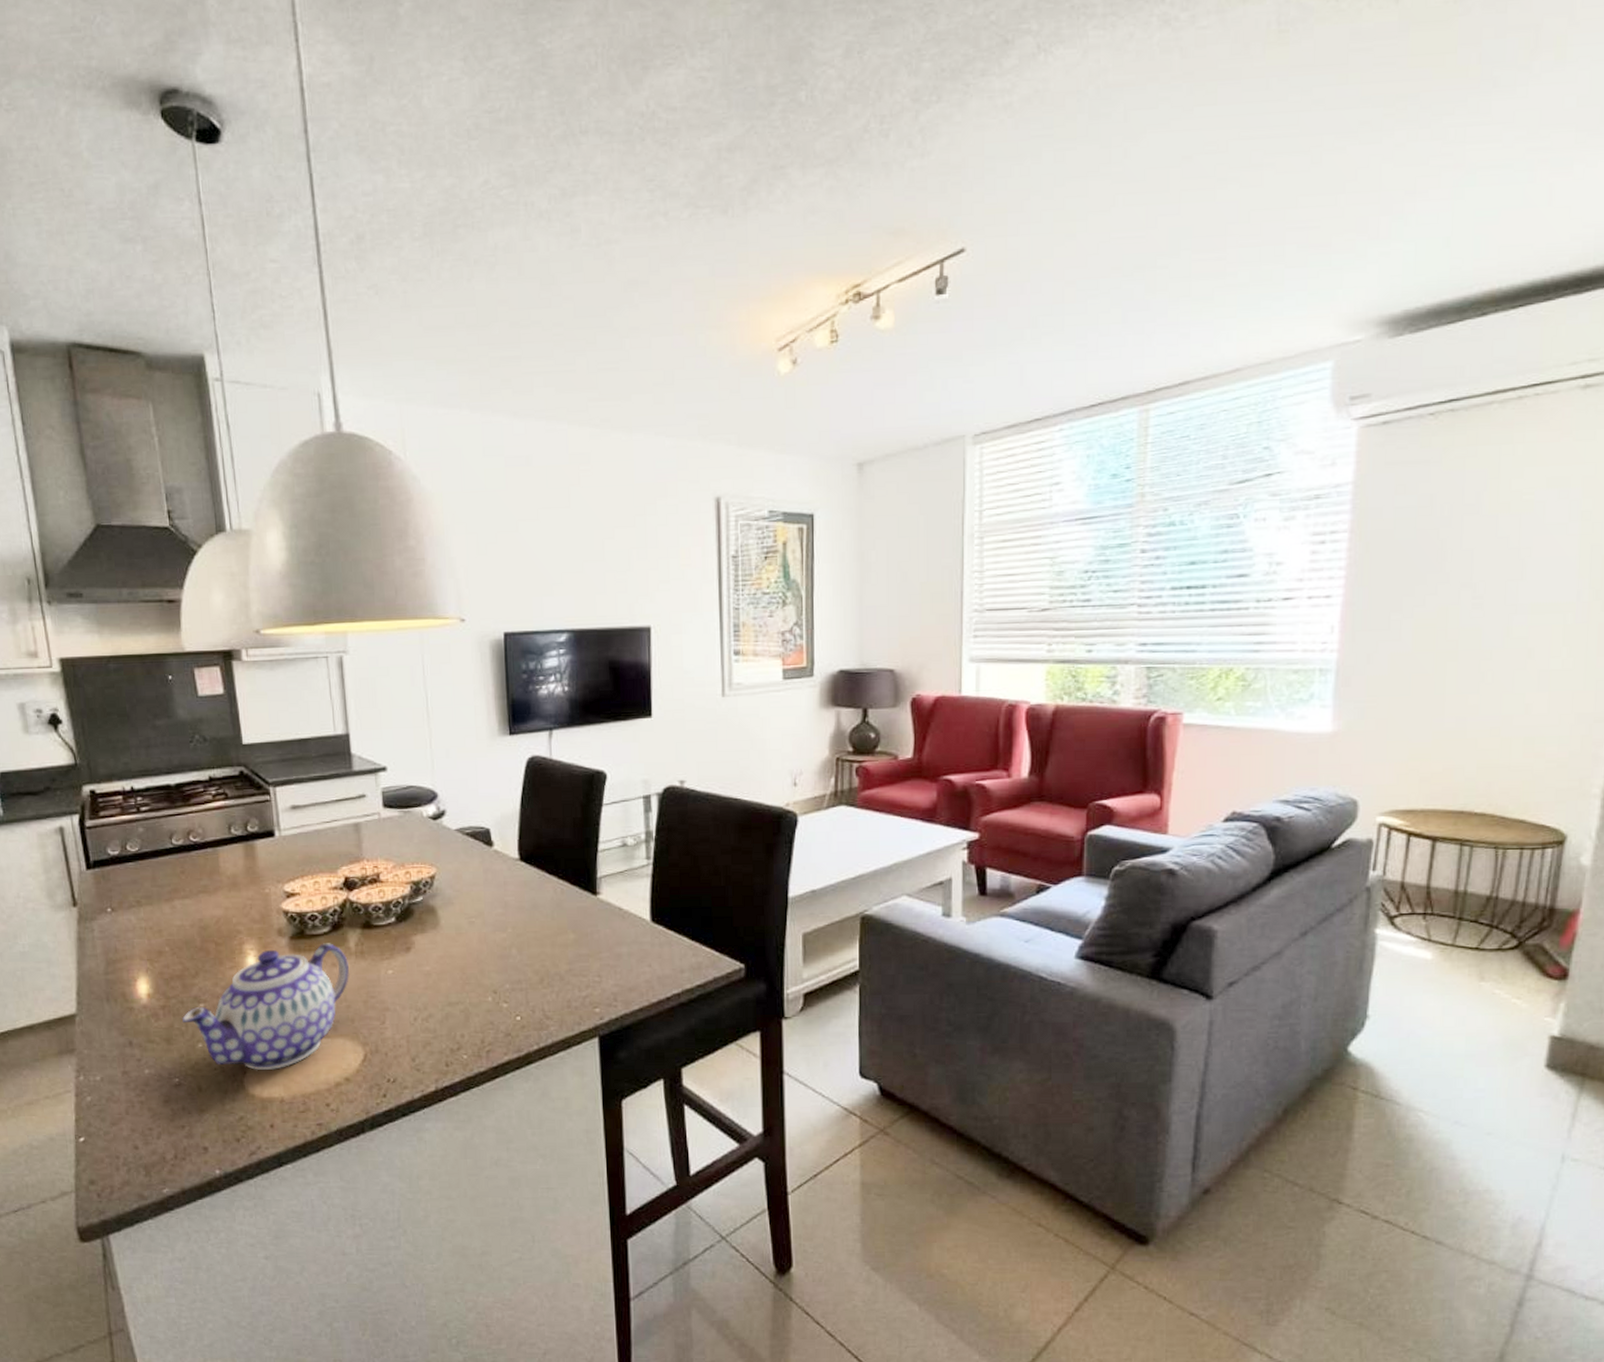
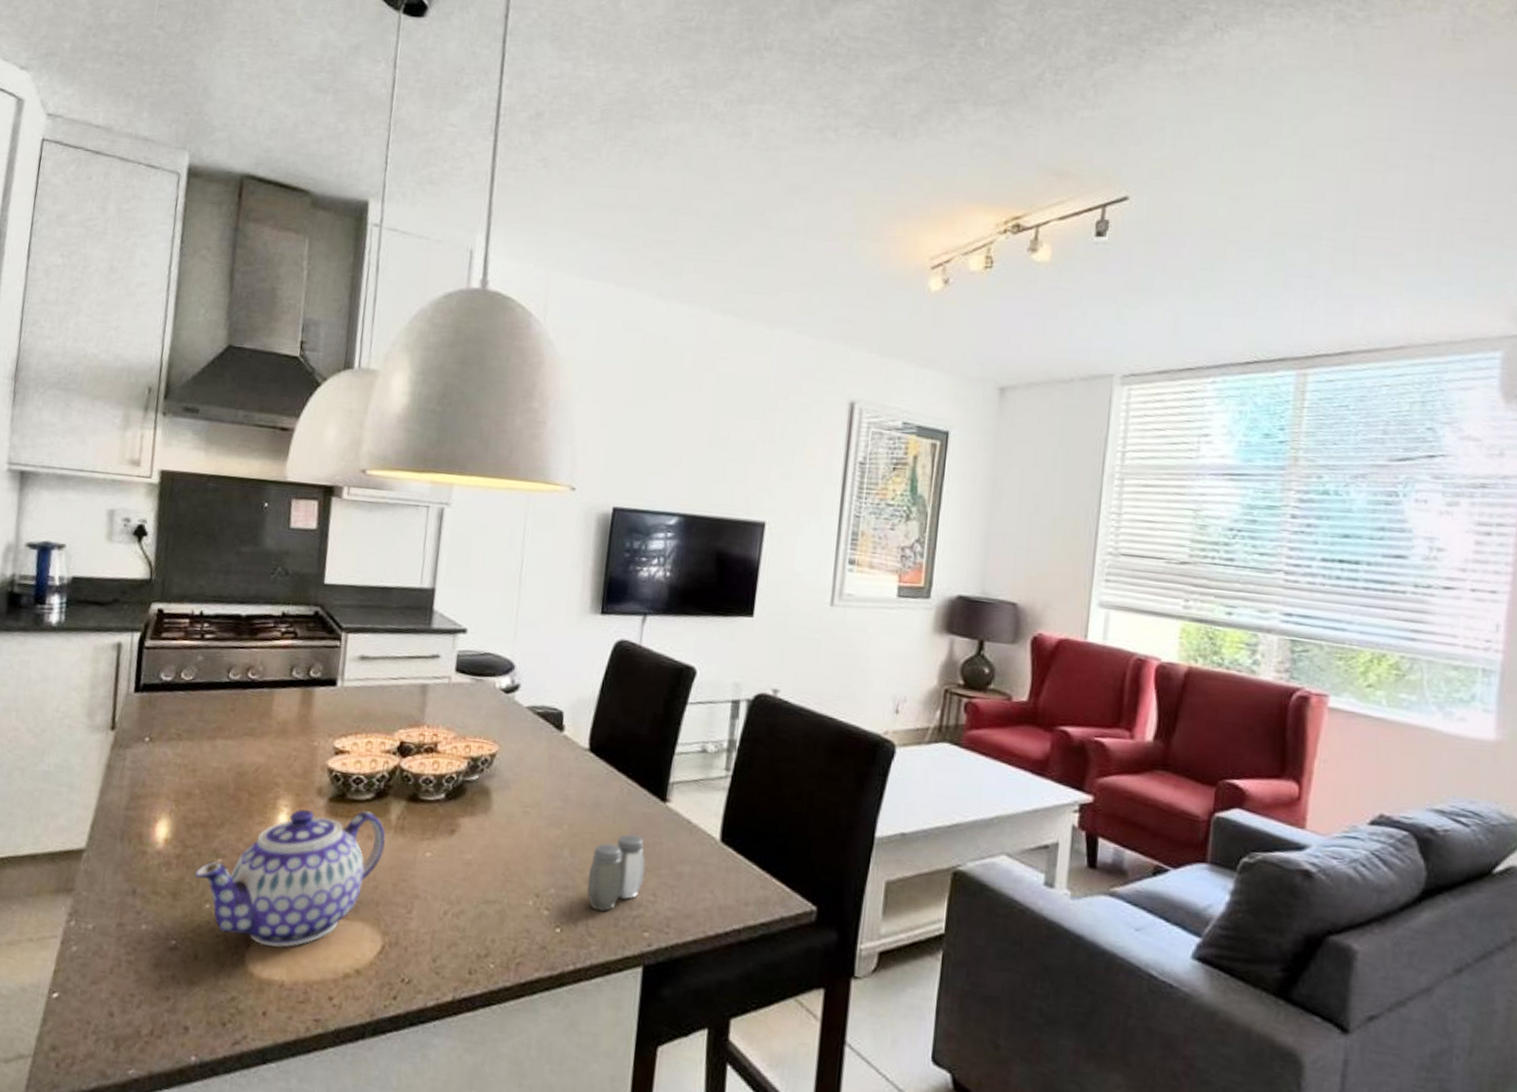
salt and pepper shaker: none [537,927,588,996] -> present [587,834,645,911]

